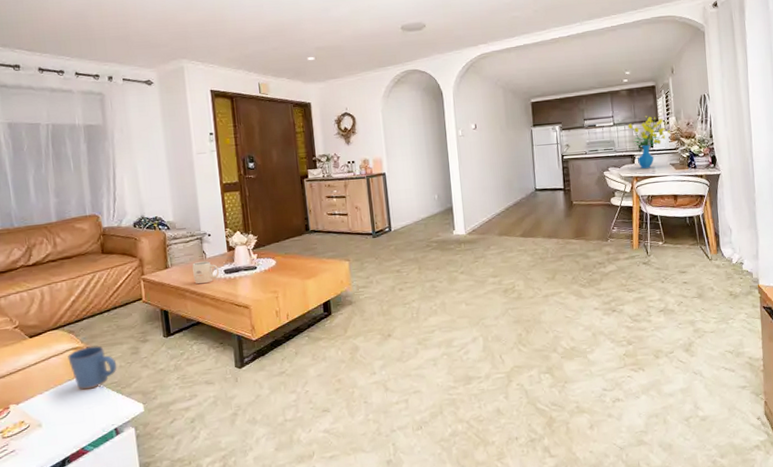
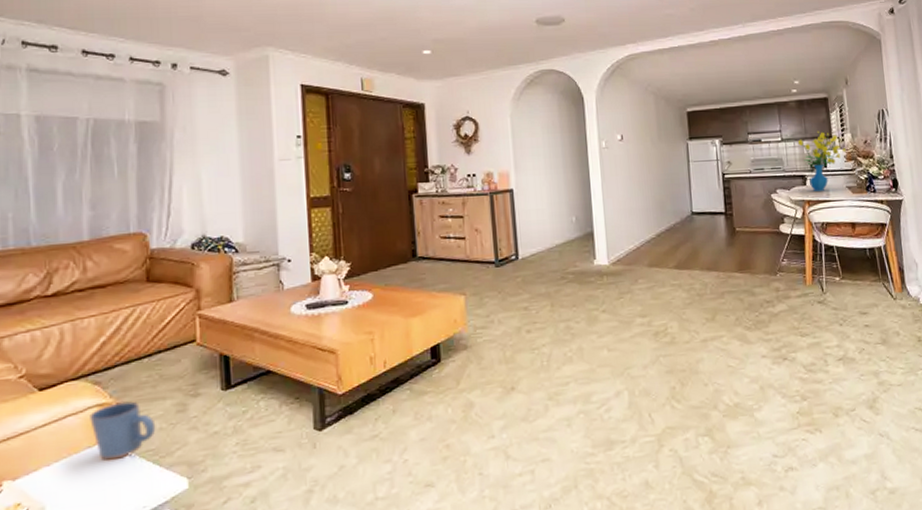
mug: present [192,261,220,285] -> none [264,293,300,323]

